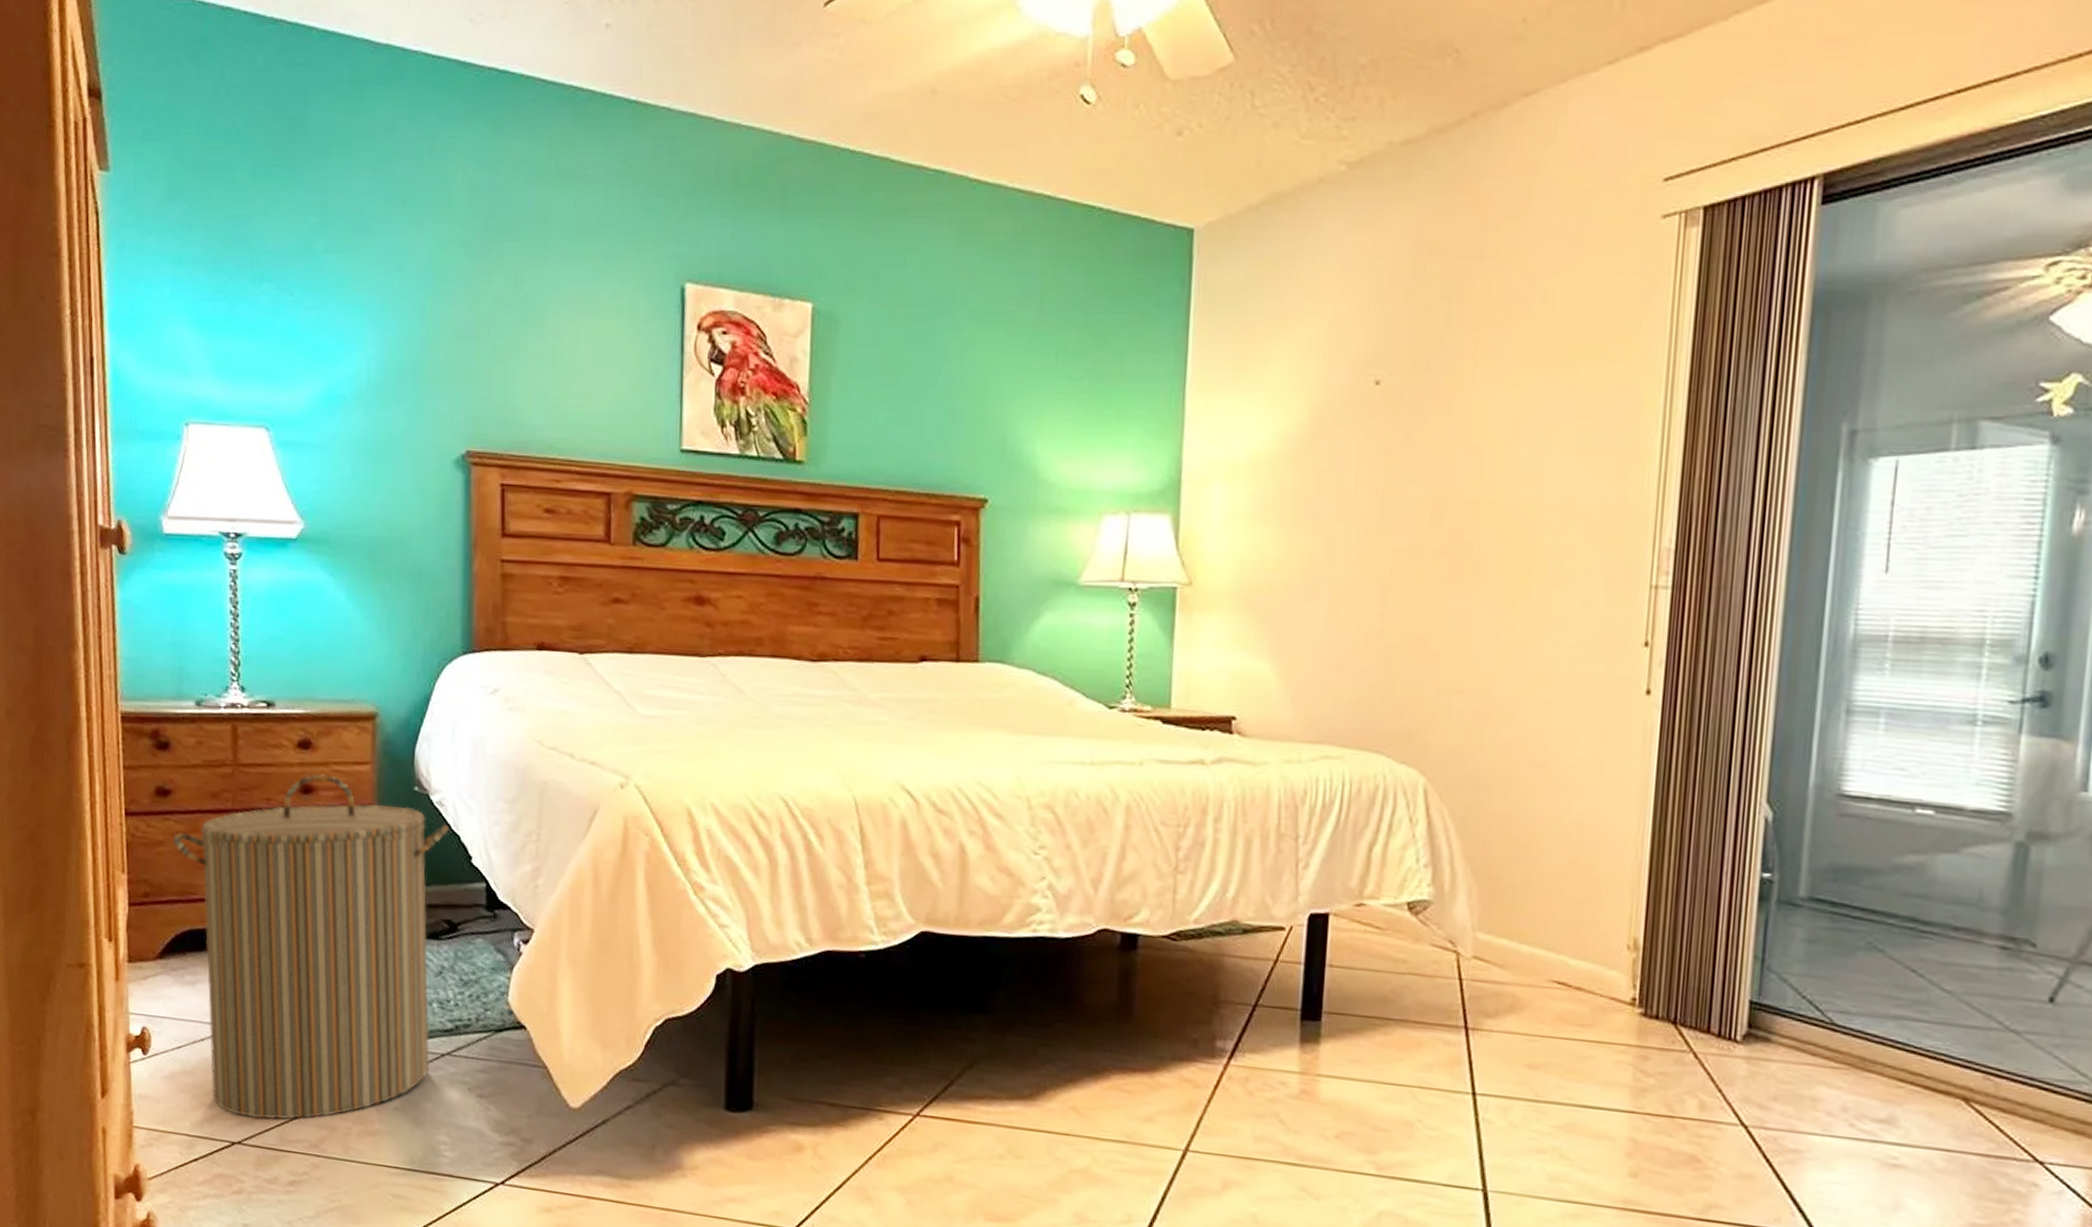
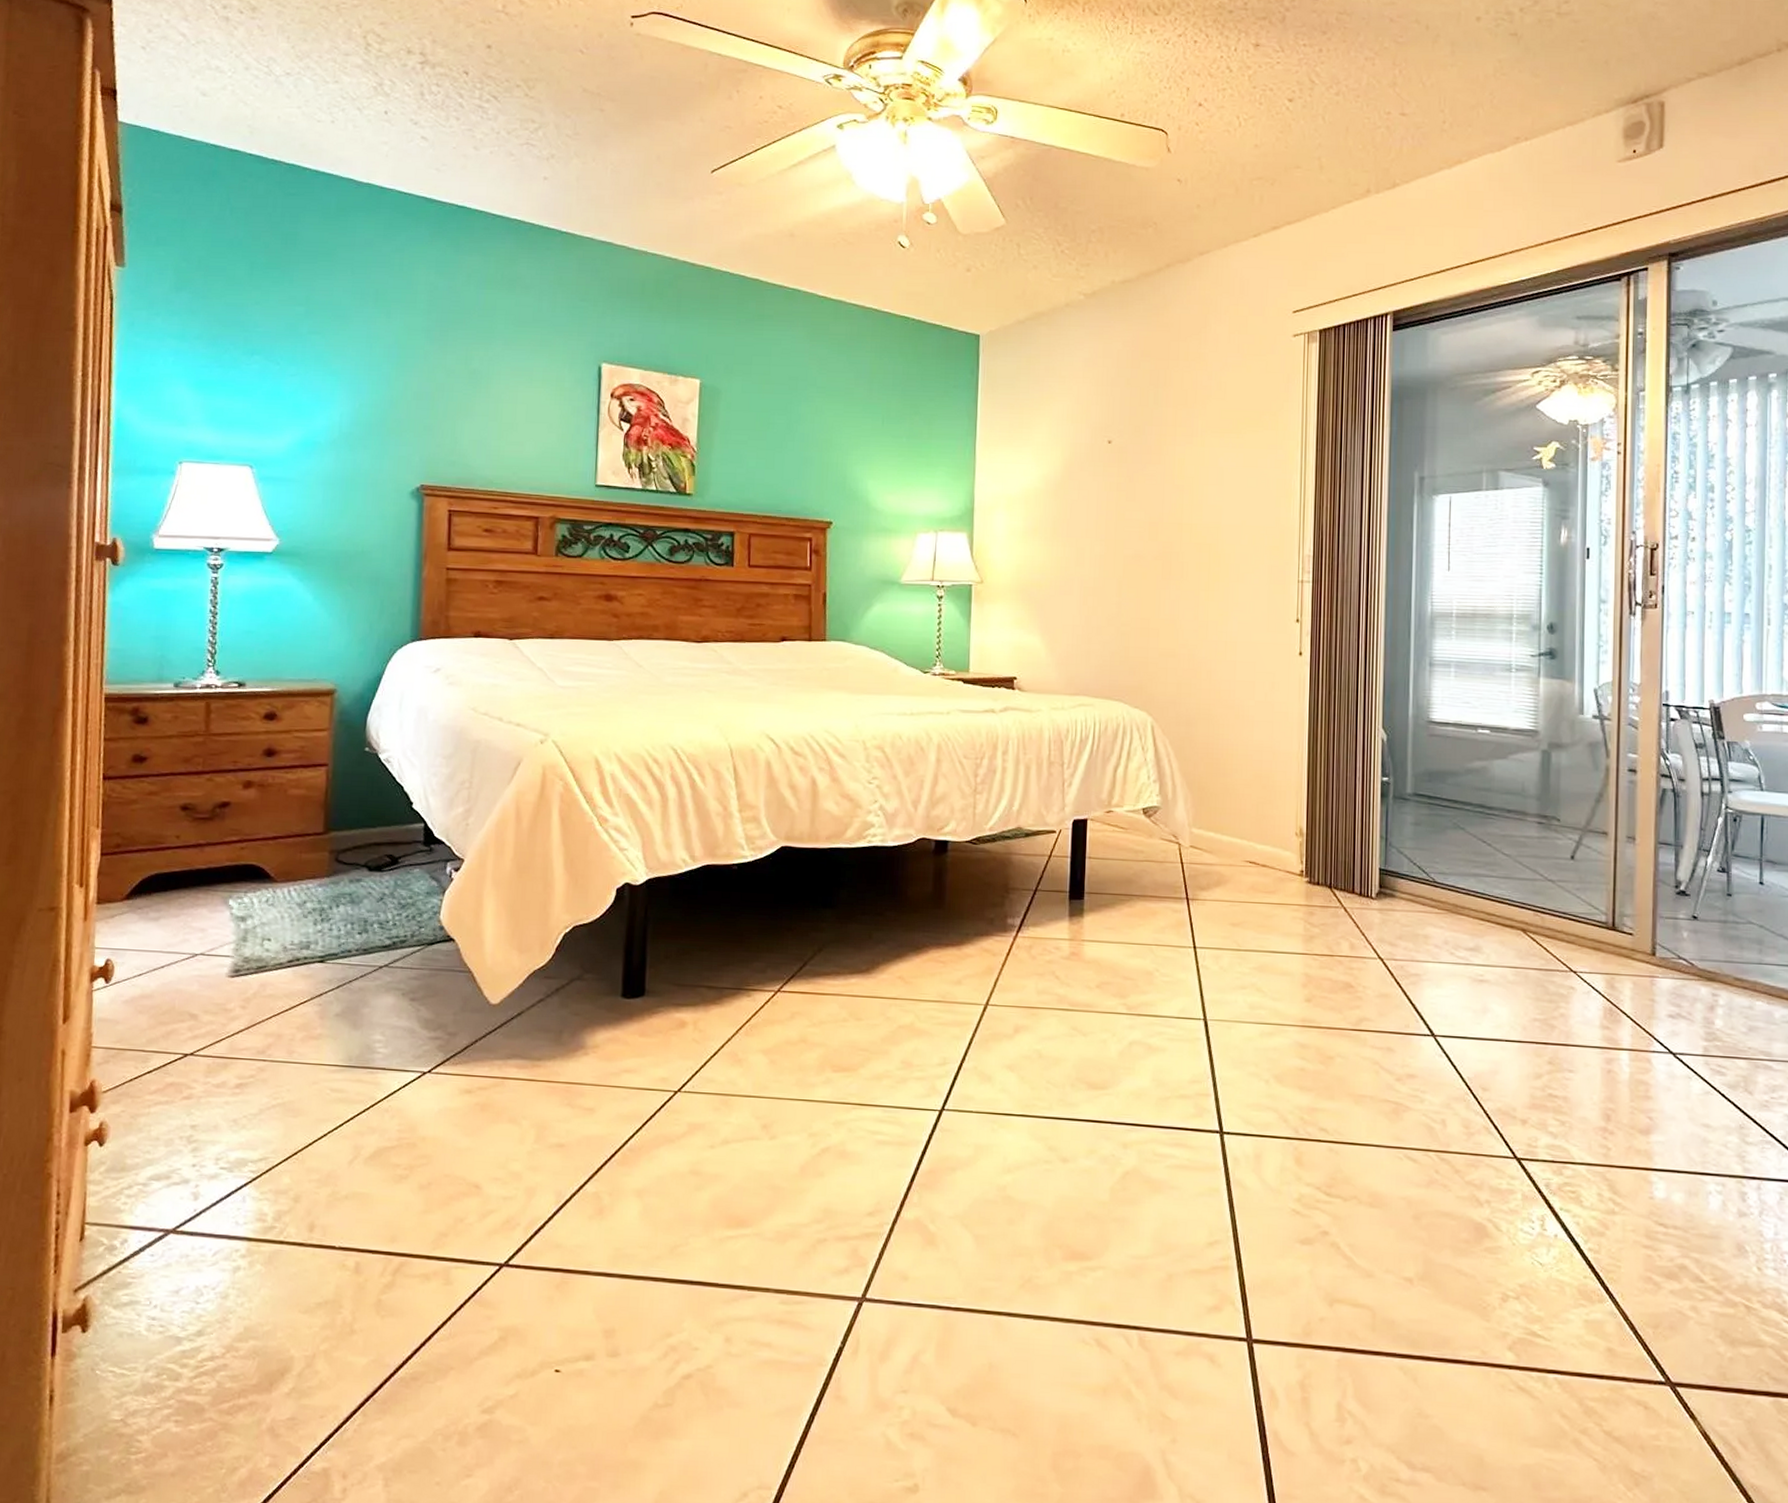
laundry hamper: present [173,772,449,1121] -> none [146,739,394,1033]

